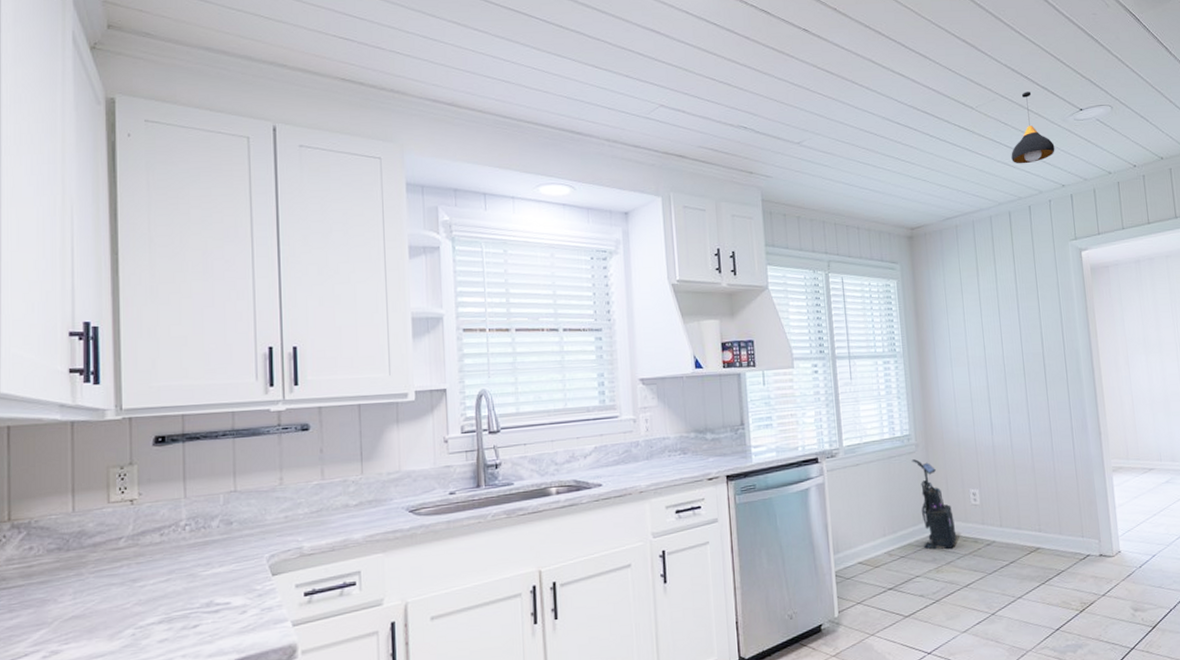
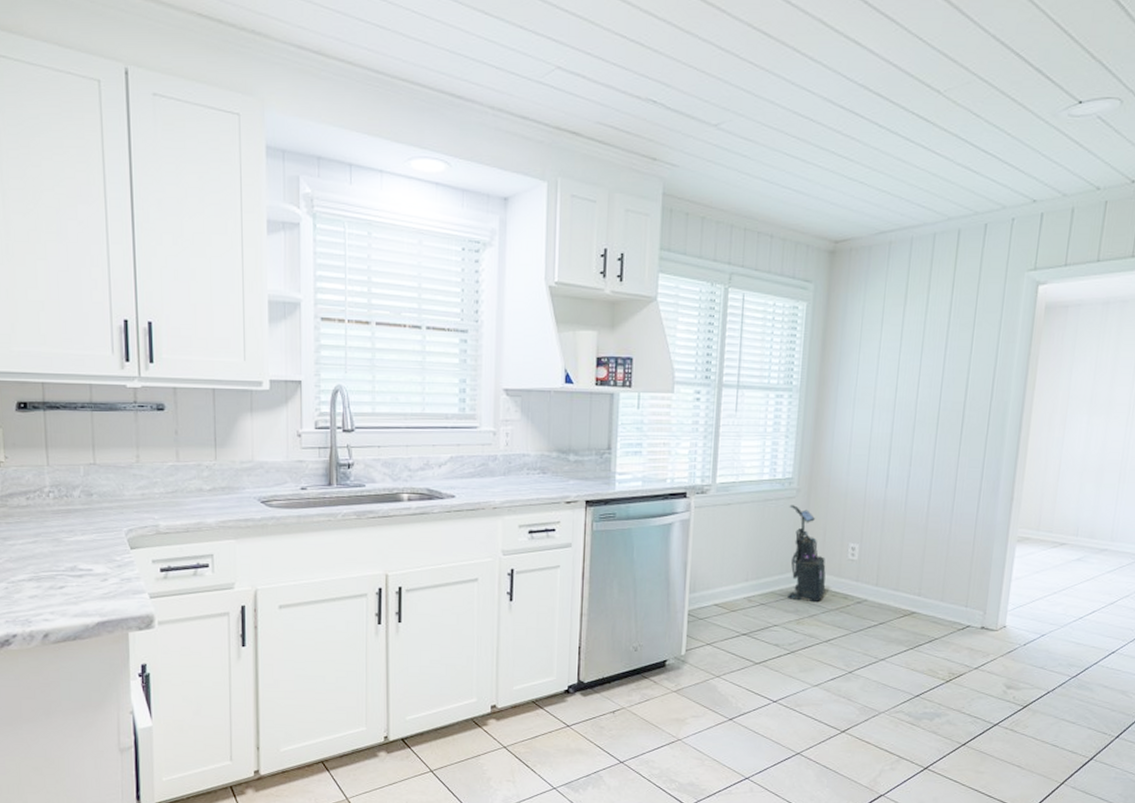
pendant light: present [1011,92,1055,164] -> none [976,74,1035,170]

